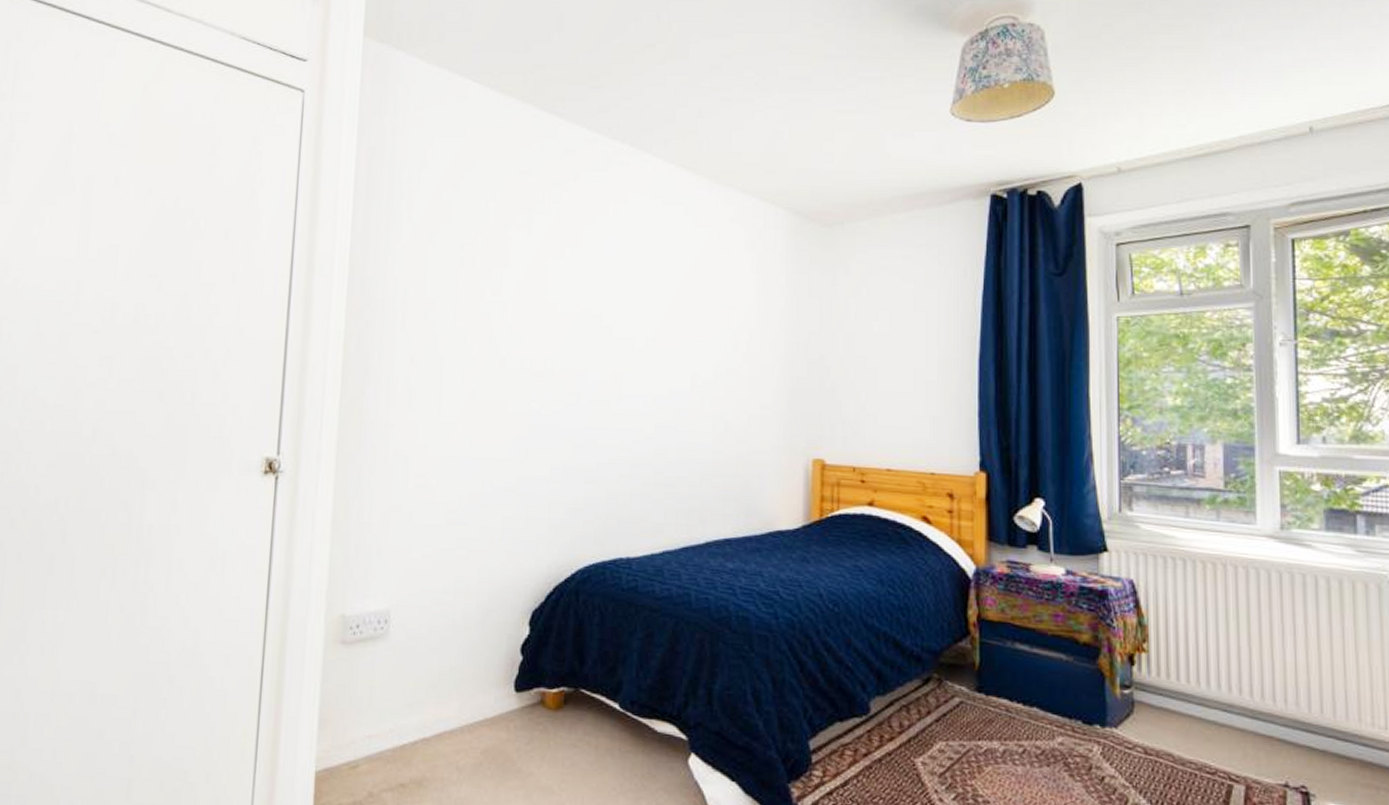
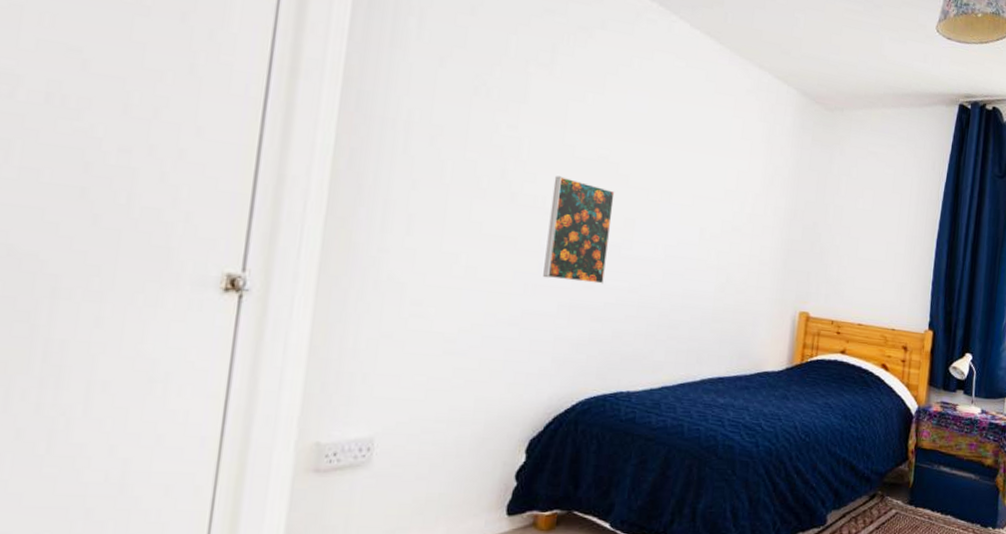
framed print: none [534,335,599,443] -> present [543,176,615,284]

